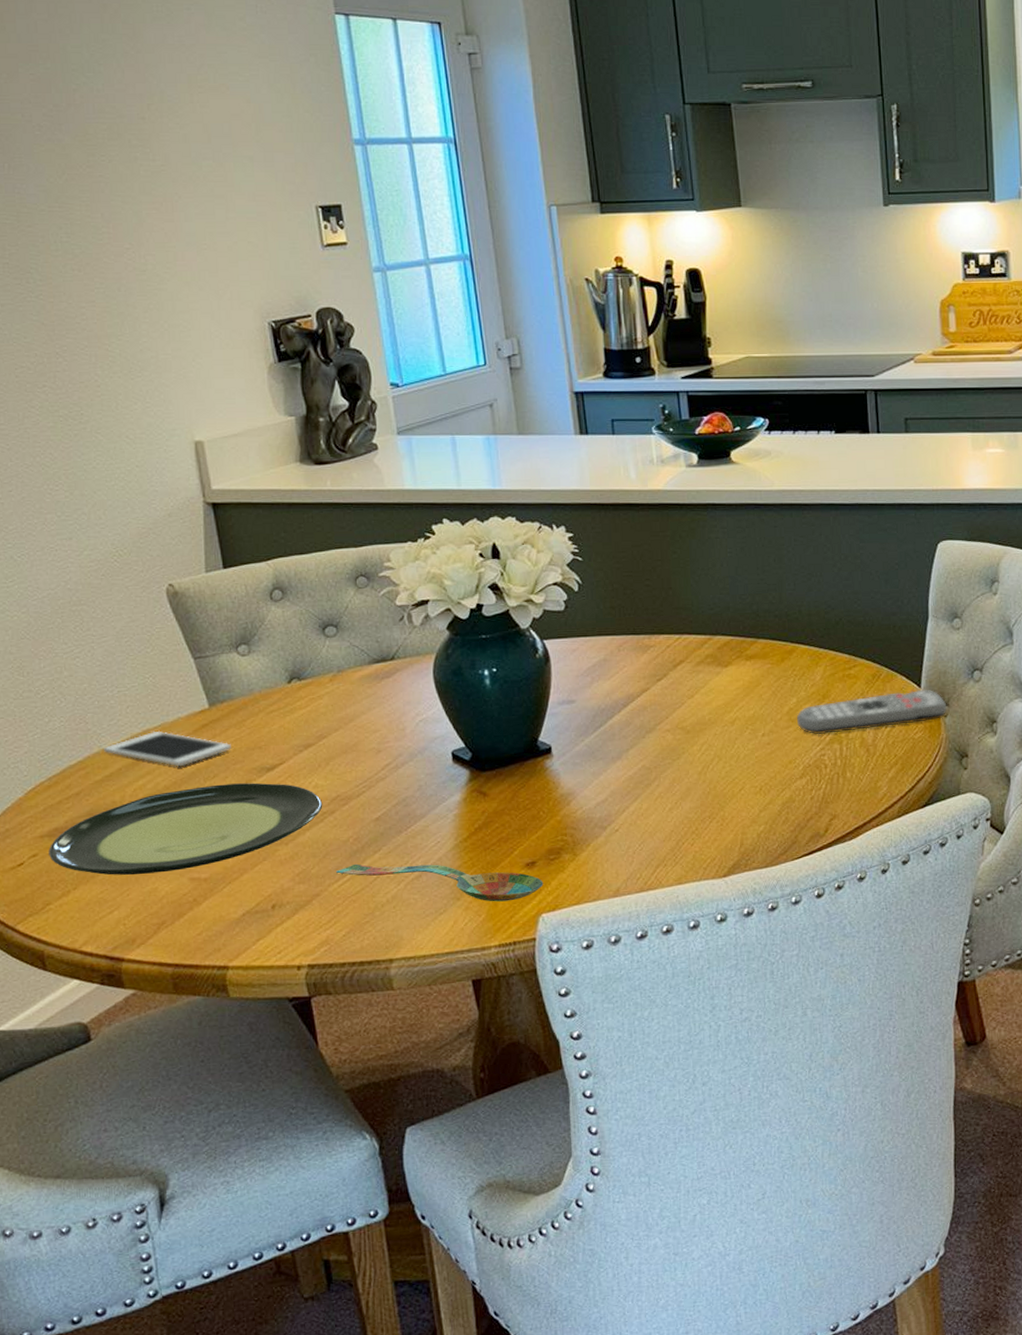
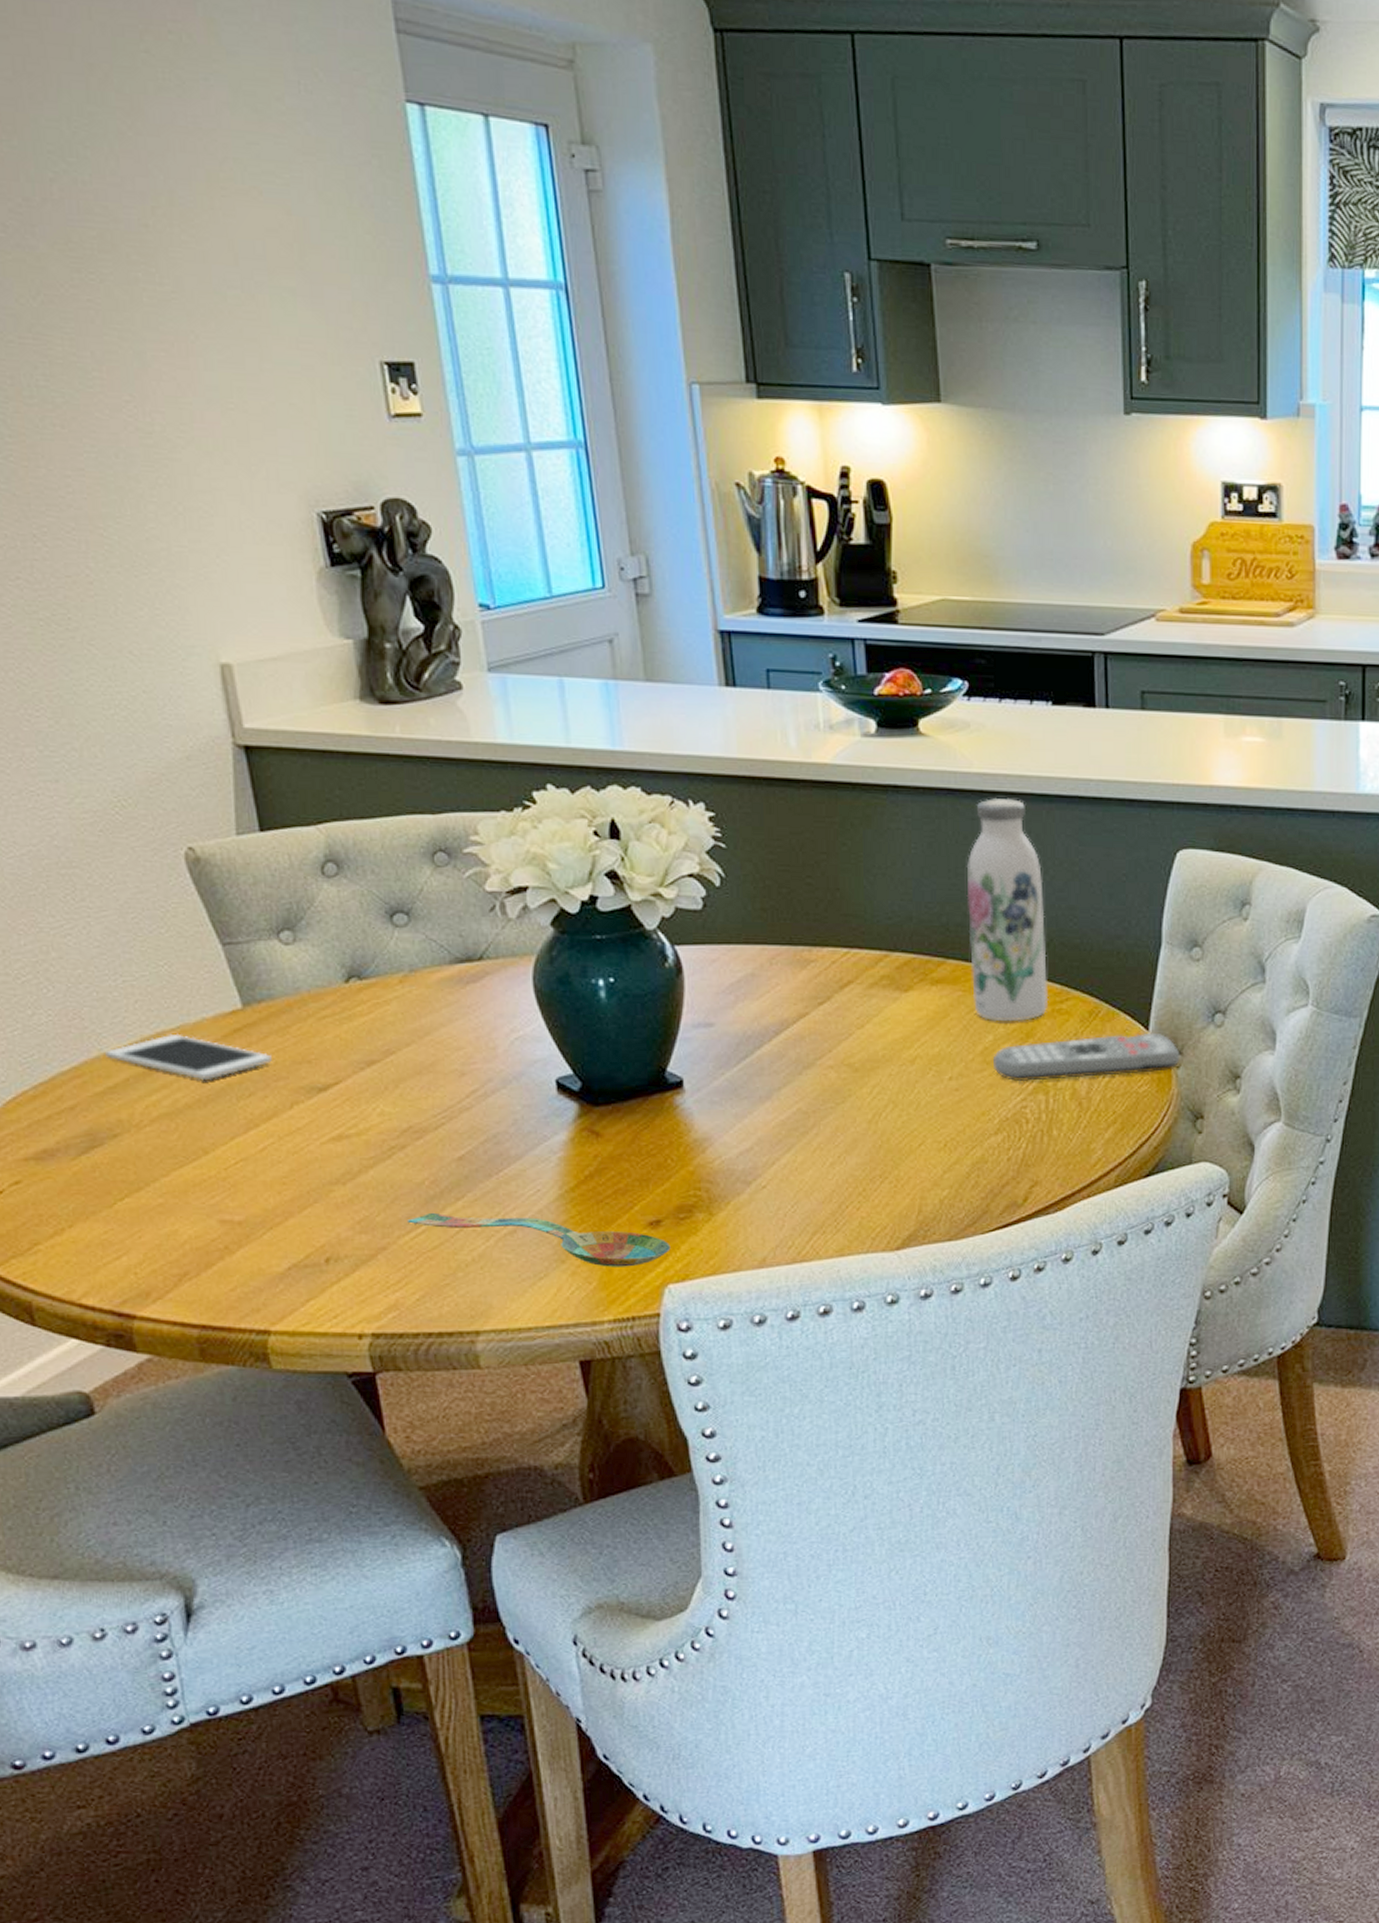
plate: present [48,783,323,875] -> none [35,1105,391,1212]
water bottle: none [771,509,840,687] -> present [966,798,1049,1022]

